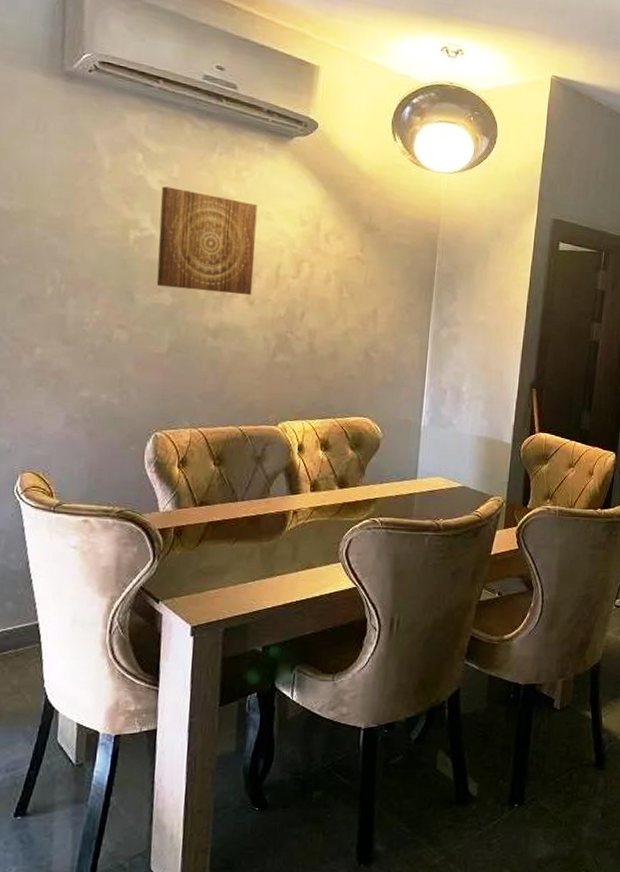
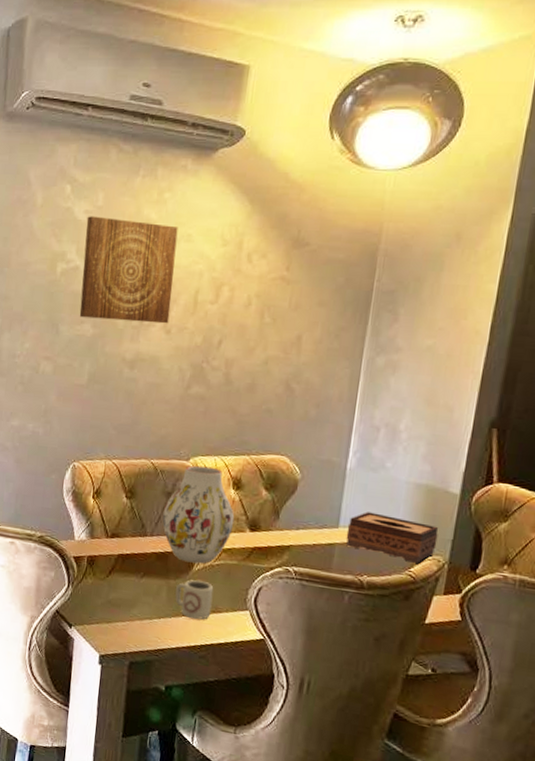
vase: none [253,429,324,524] -> present [163,465,235,564]
cup: none [268,540,307,578] -> present [174,580,214,620]
tissue box: none [423,463,497,504] -> present [346,512,438,563]

